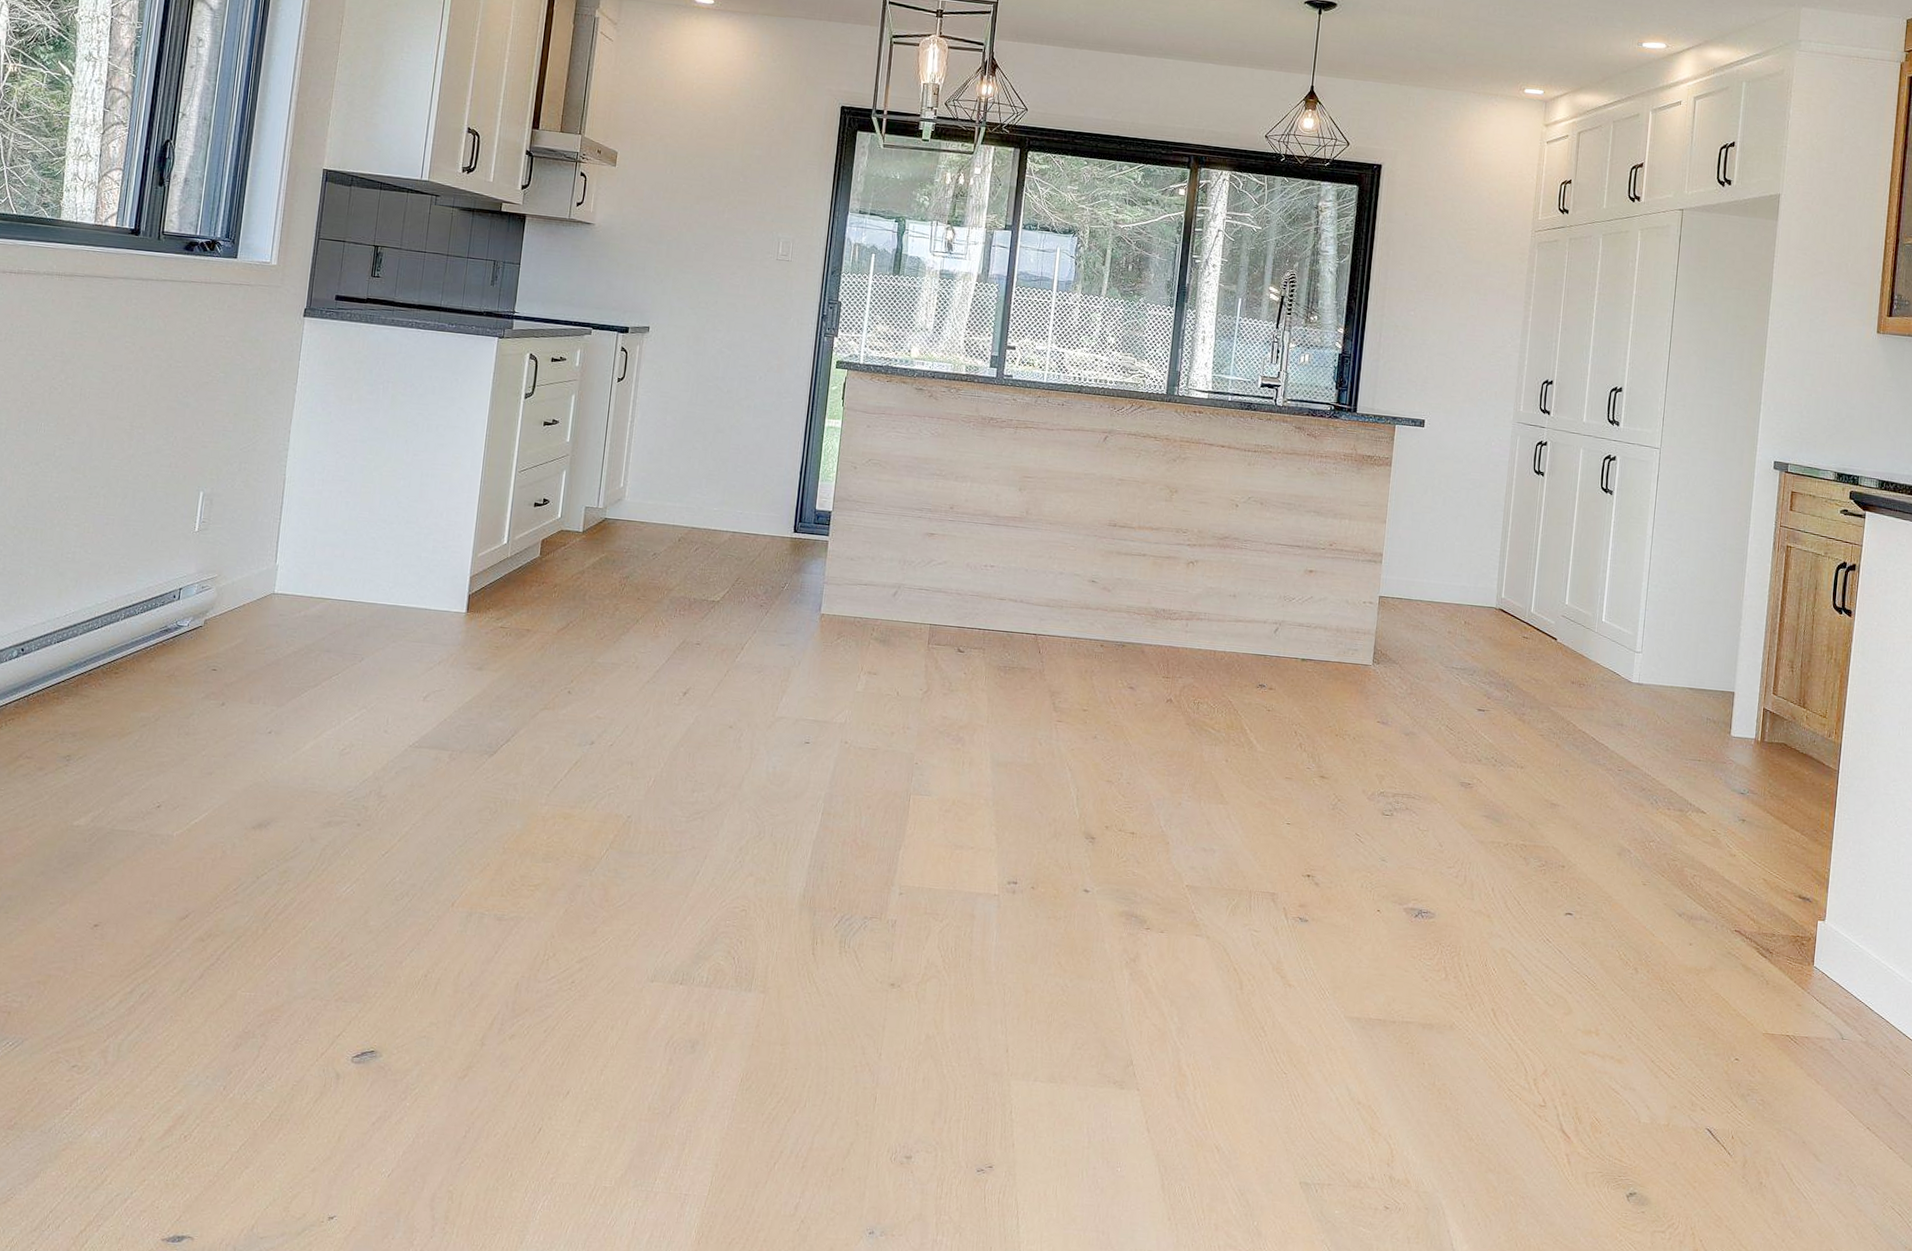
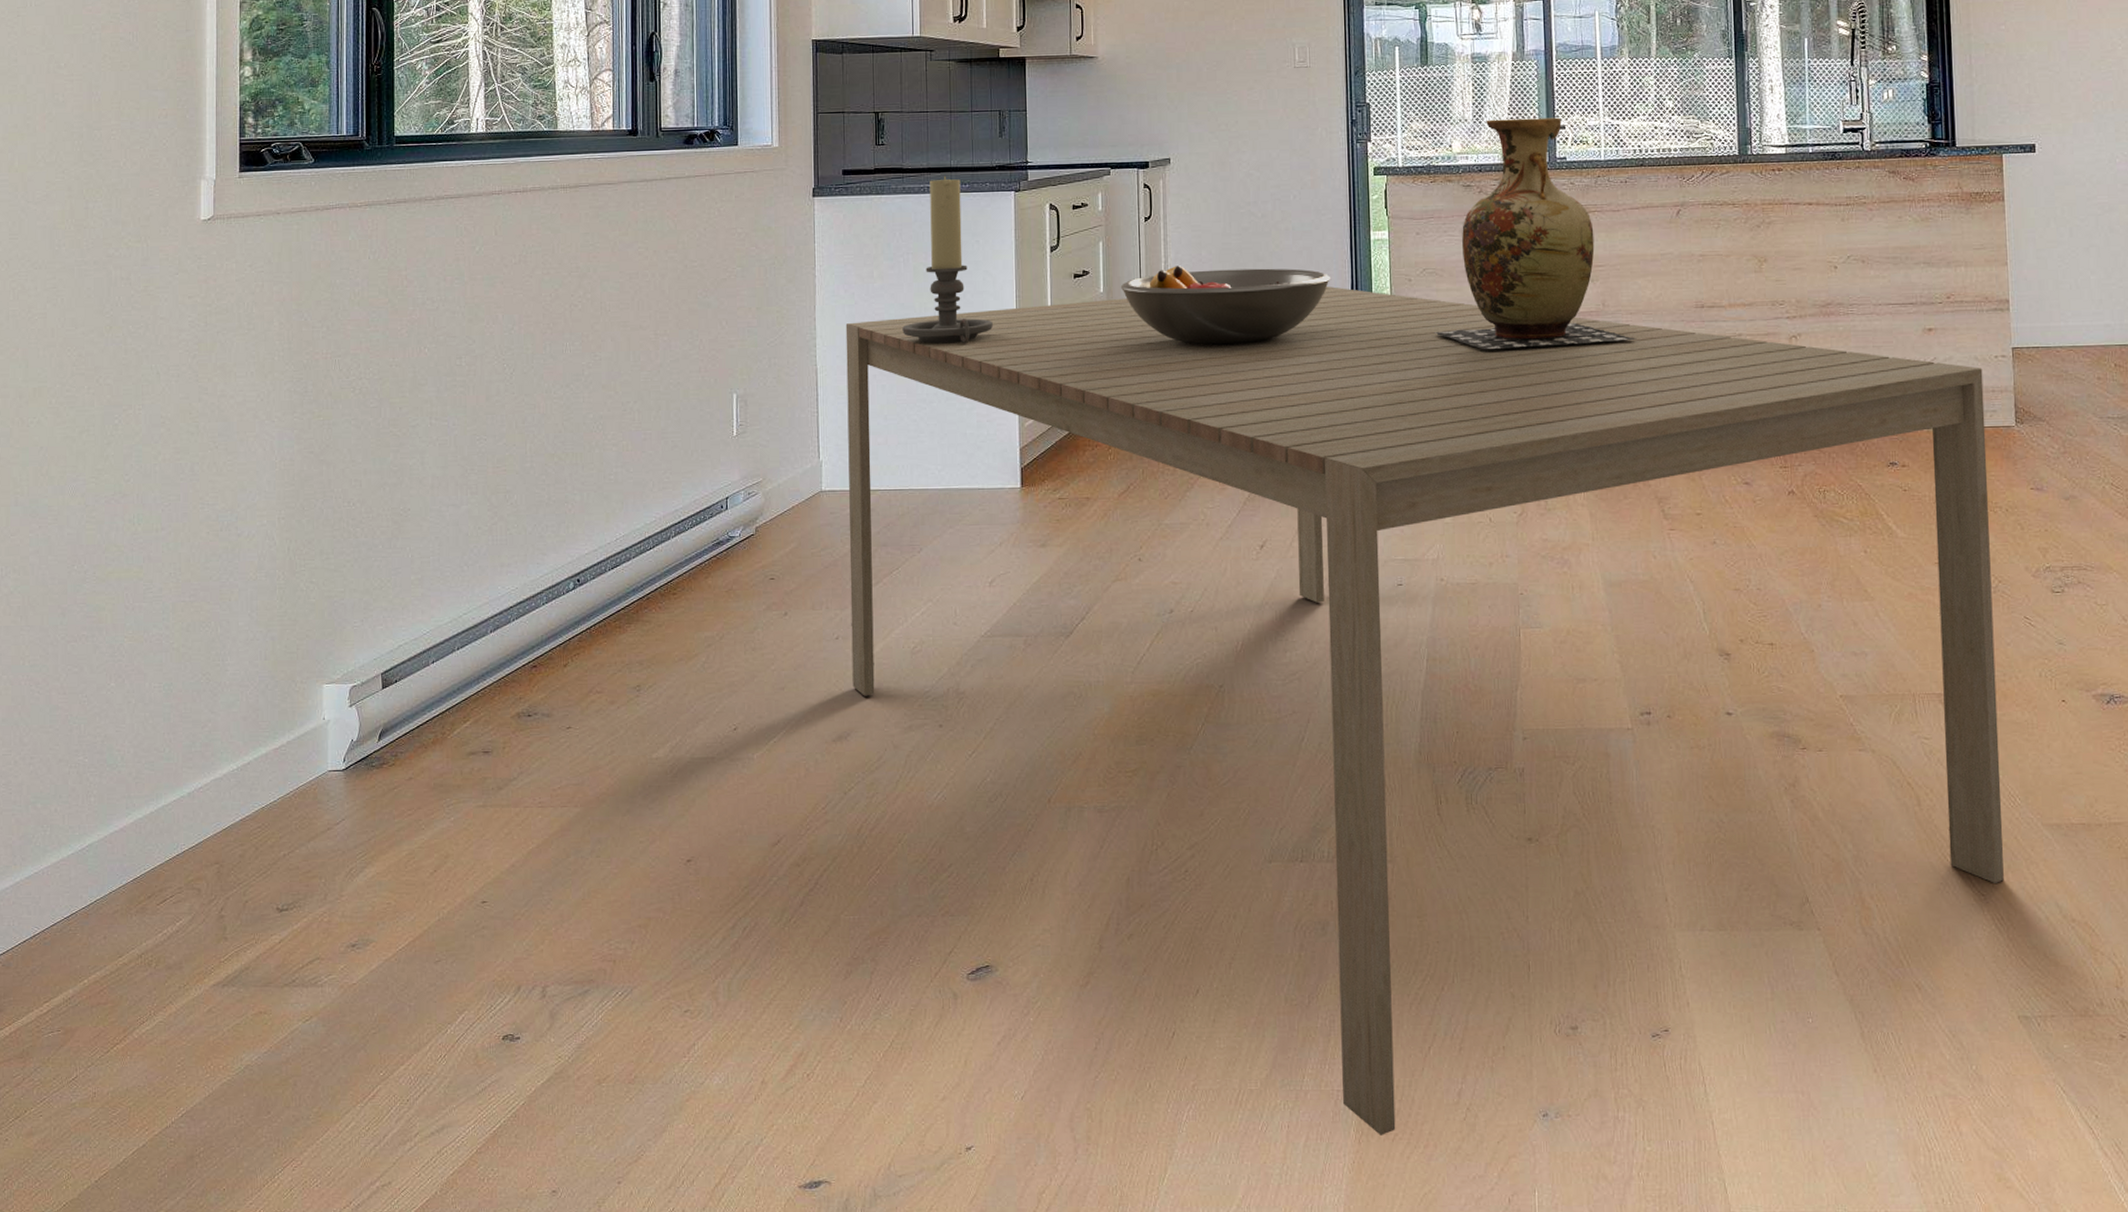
dining table: none [279,439,1351,1239] -> present [845,286,2004,1135]
candle holder: none [373,314,461,473] -> present [902,176,993,344]
fruit bowl: none [586,426,784,506] -> present [1120,266,1331,345]
vase: none [870,332,1052,548] -> present [1434,117,1637,350]

